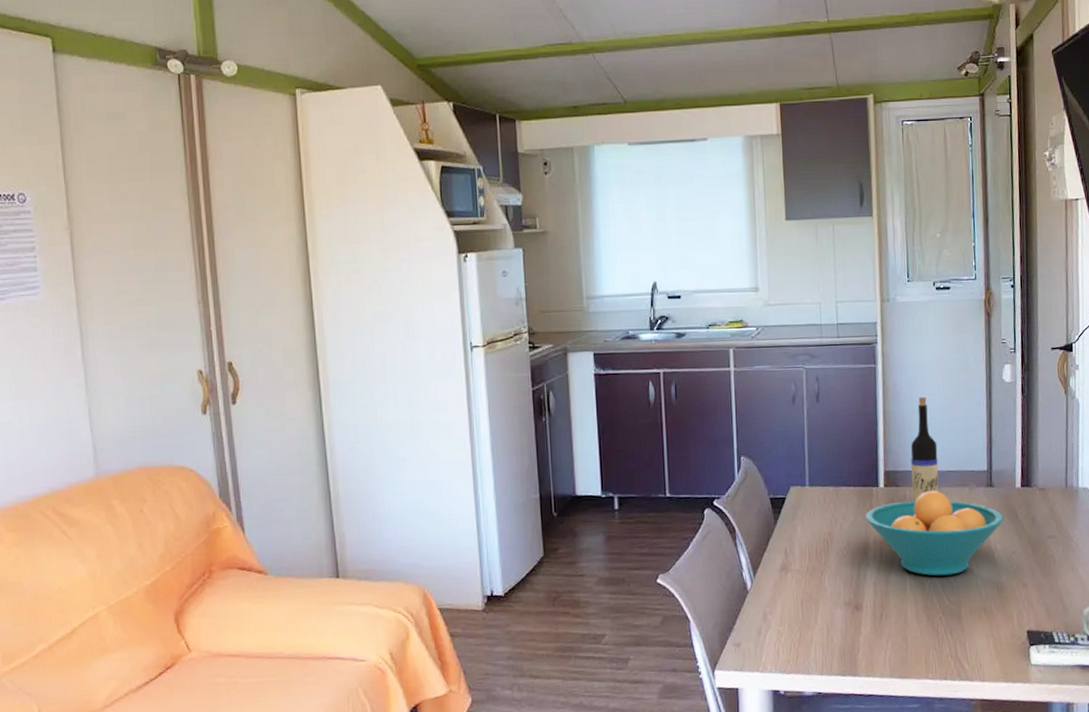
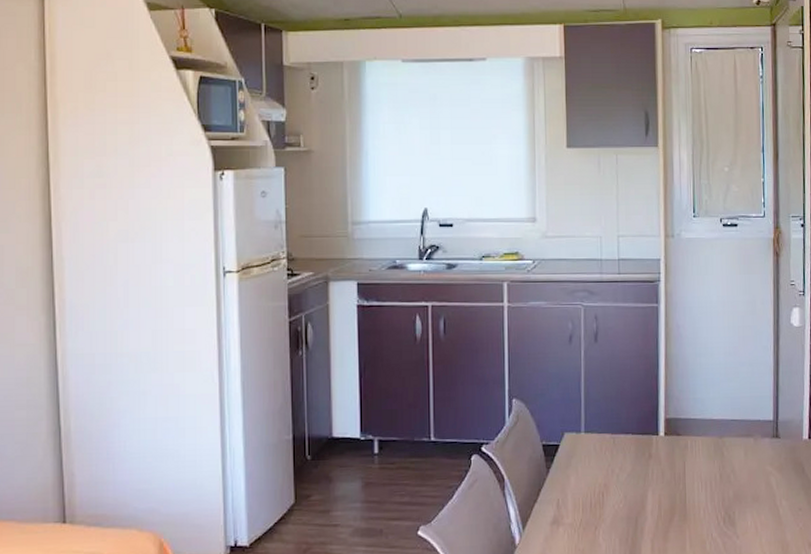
fruit bowl: present [865,490,1004,576] -> none [644,440,790,533]
wine bottle: present [910,396,939,502] -> none [693,339,722,452]

